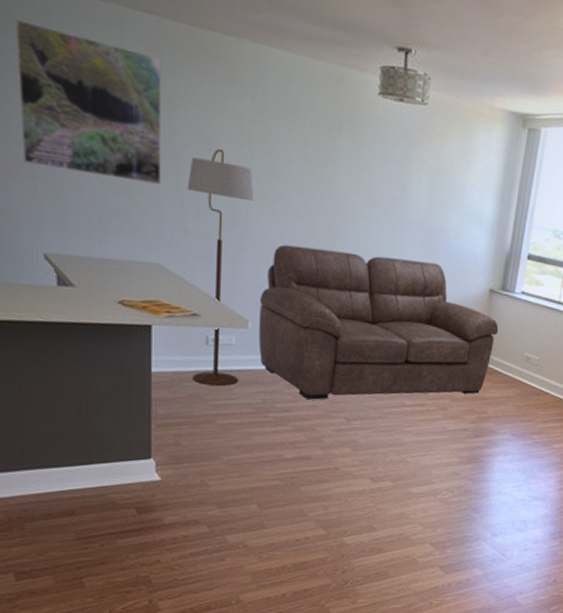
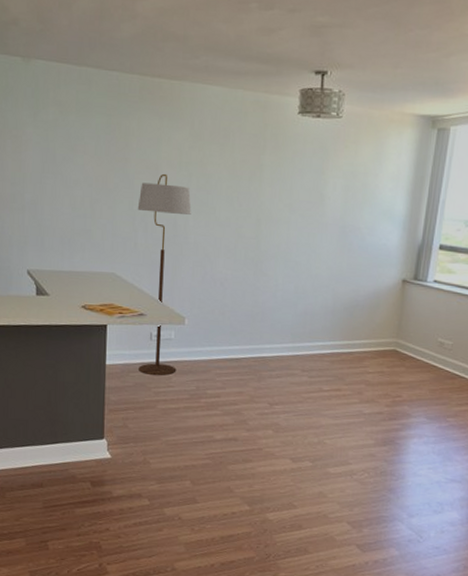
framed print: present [14,18,162,184] -> none [12,88,120,207]
sofa: present [258,244,499,400] -> none [193,250,412,387]

